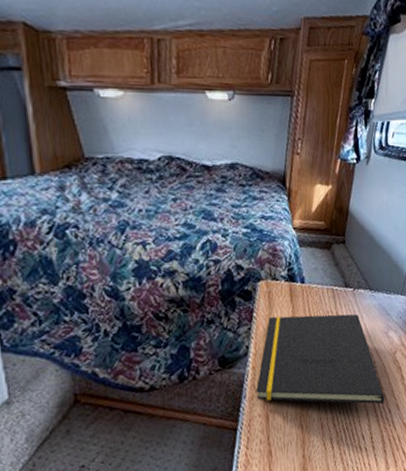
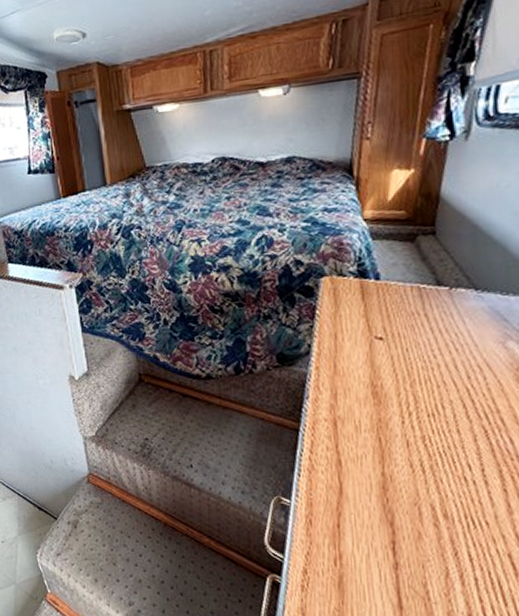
notepad: present [256,314,385,405] -> none [320,314,504,431]

